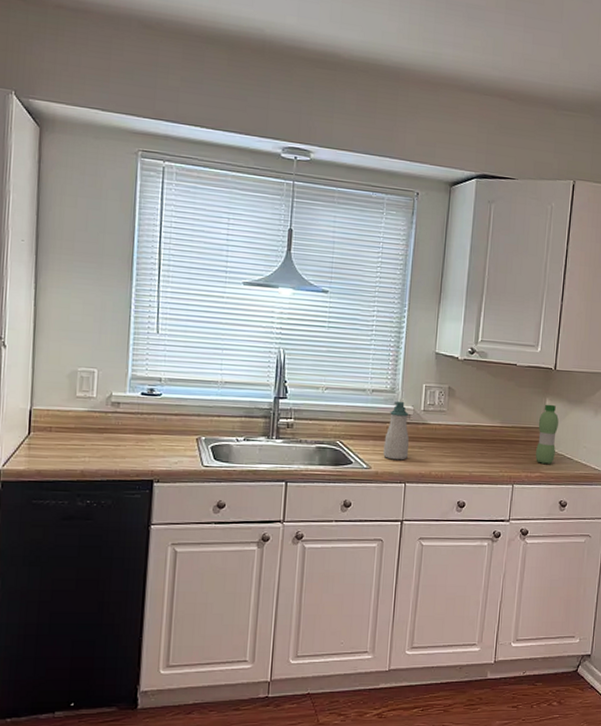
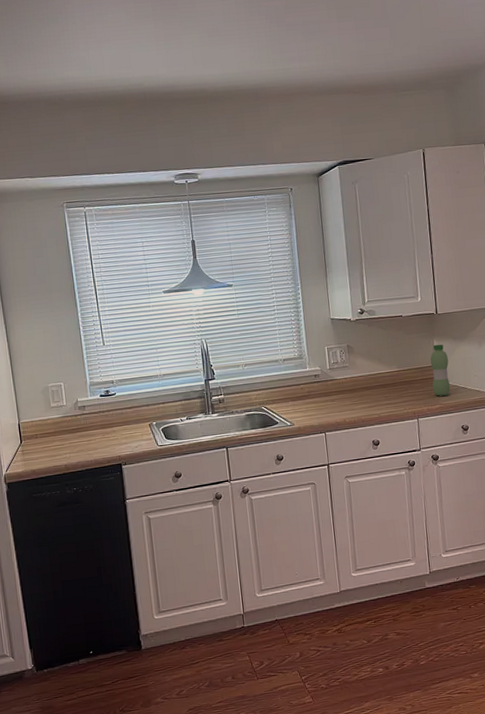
soap bottle: present [383,401,409,460] -> none [301,364,323,415]

